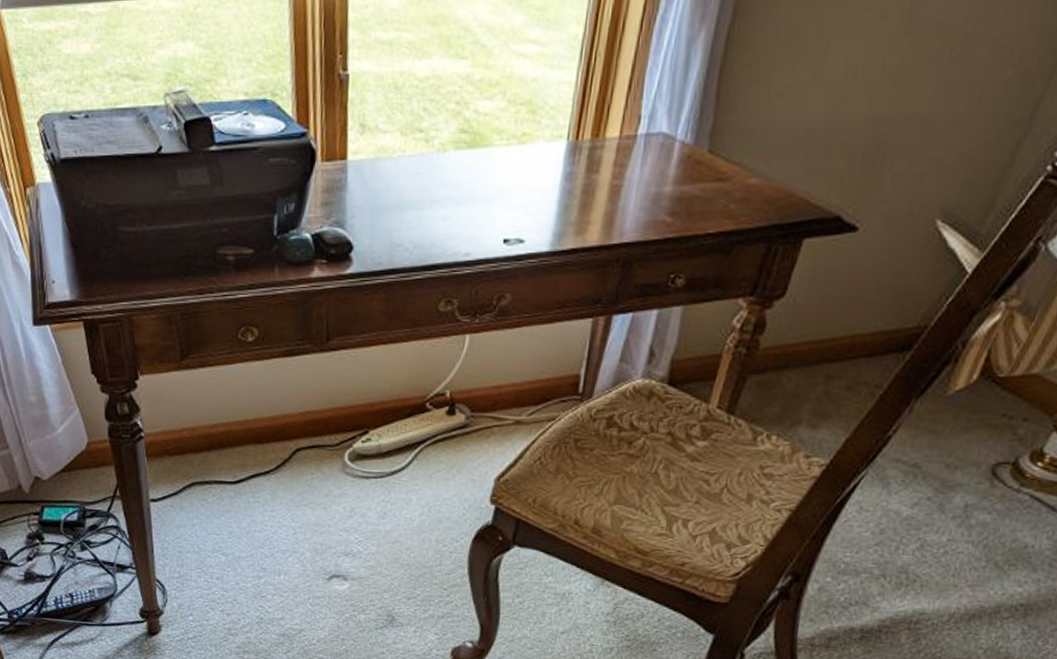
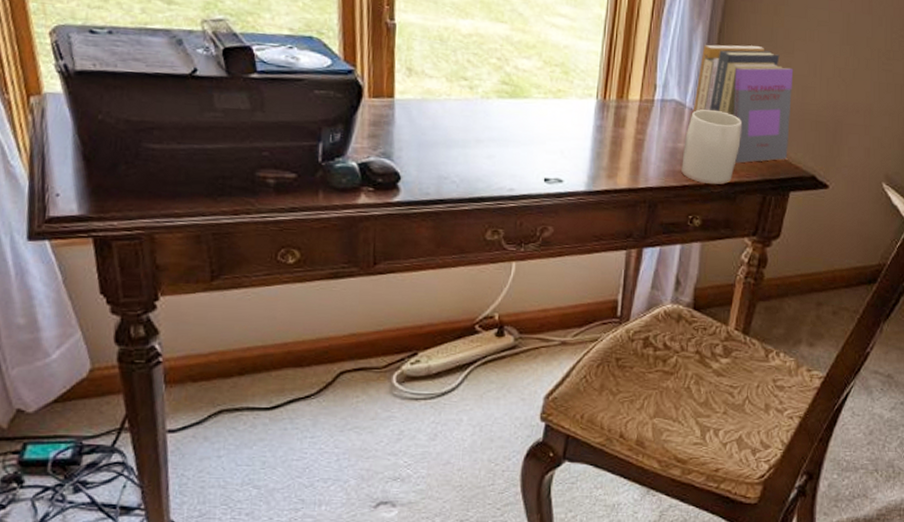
mug: none [665,140,747,236] -> present [681,109,741,185]
books: none [684,51,825,206] -> present [692,44,794,163]

